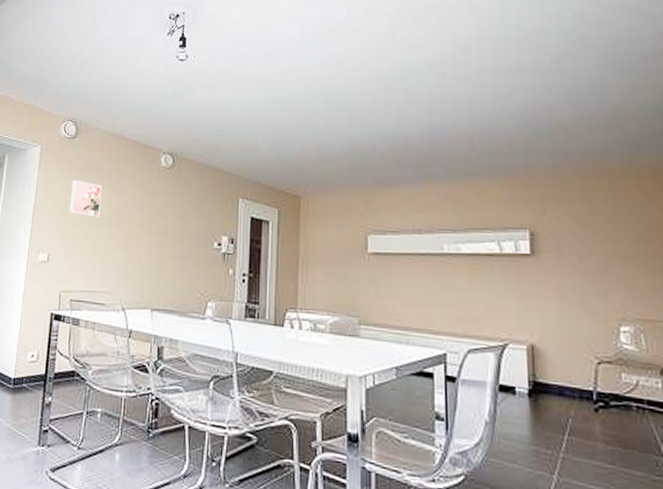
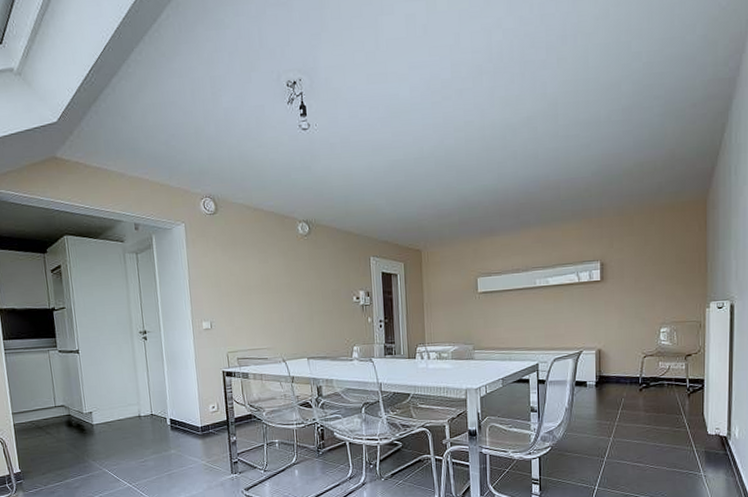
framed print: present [70,179,102,217] -> none [220,253,251,286]

